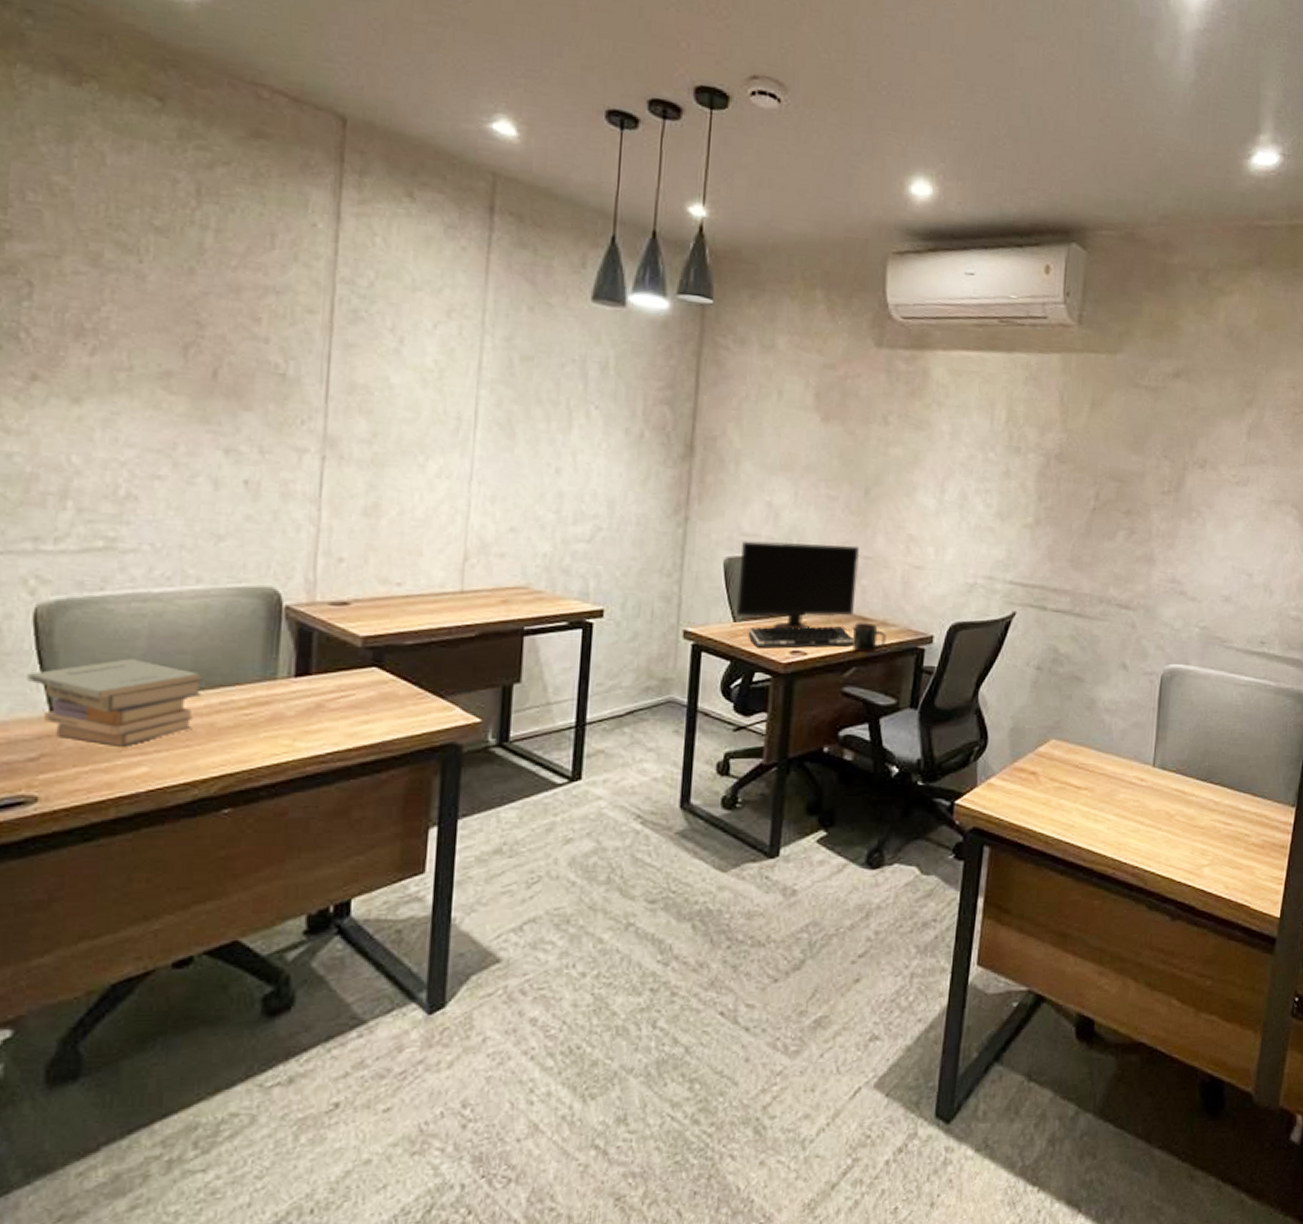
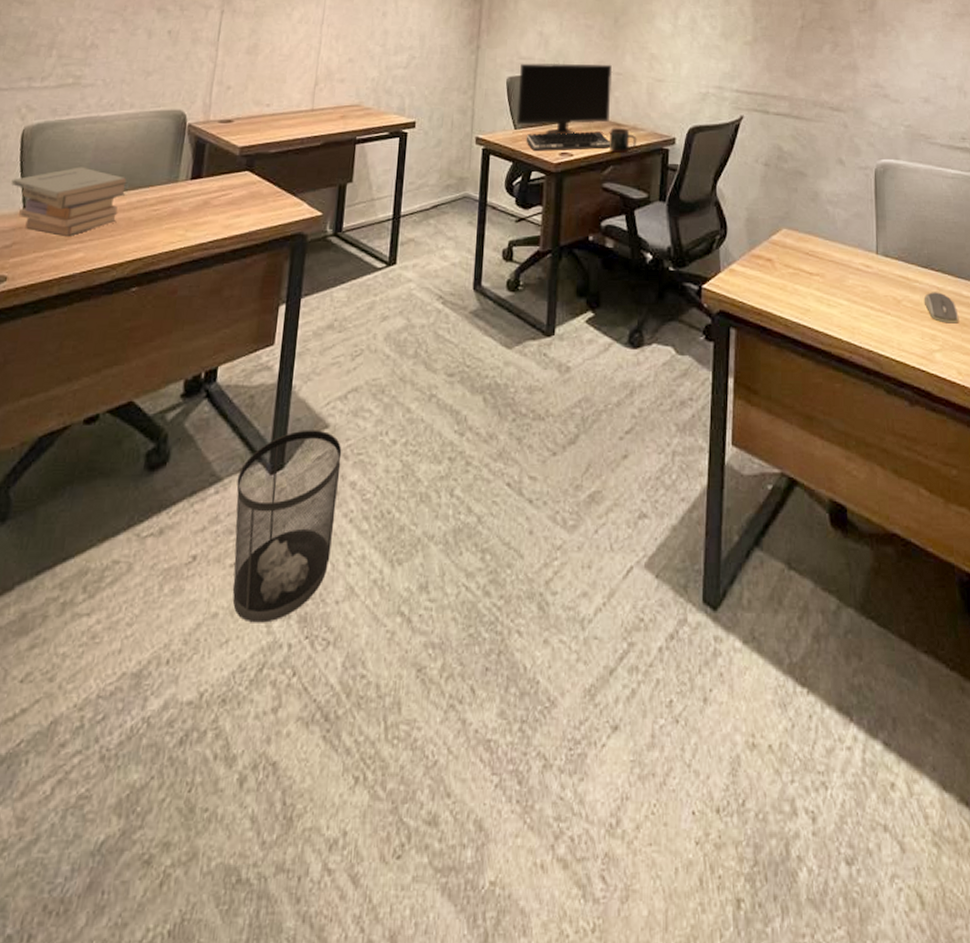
waste bin: none [385,965,518,1167] -> present [232,430,342,623]
computer mouse: none [1198,806,1233,838] -> present [923,292,959,324]

